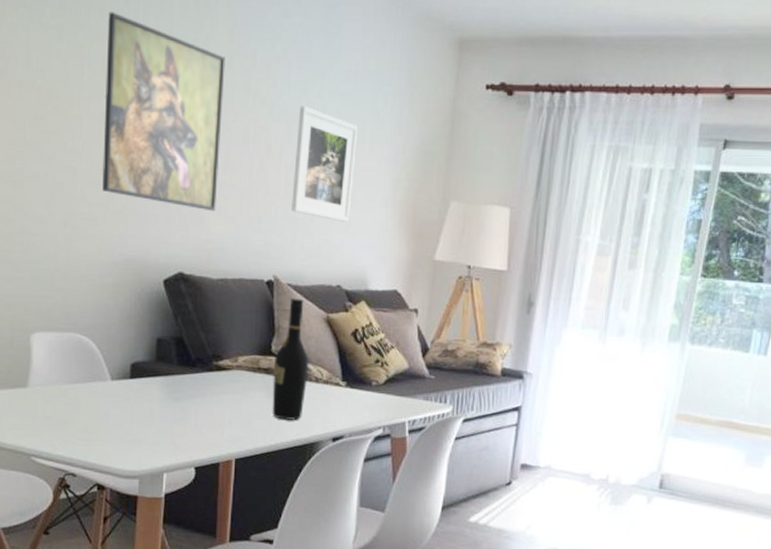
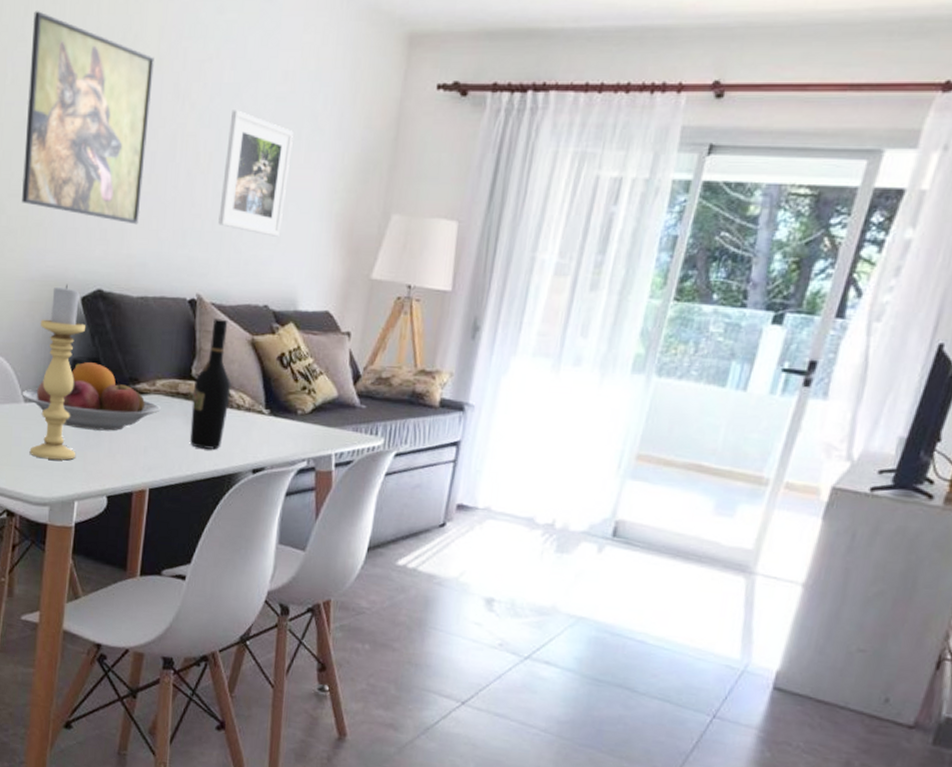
fruit bowl: none [108,341,243,406] -> present [21,362,161,431]
candle holder: none [117,267,168,435] -> present [29,284,85,461]

